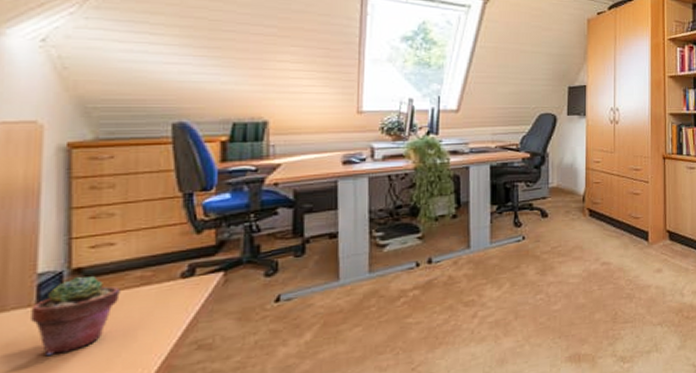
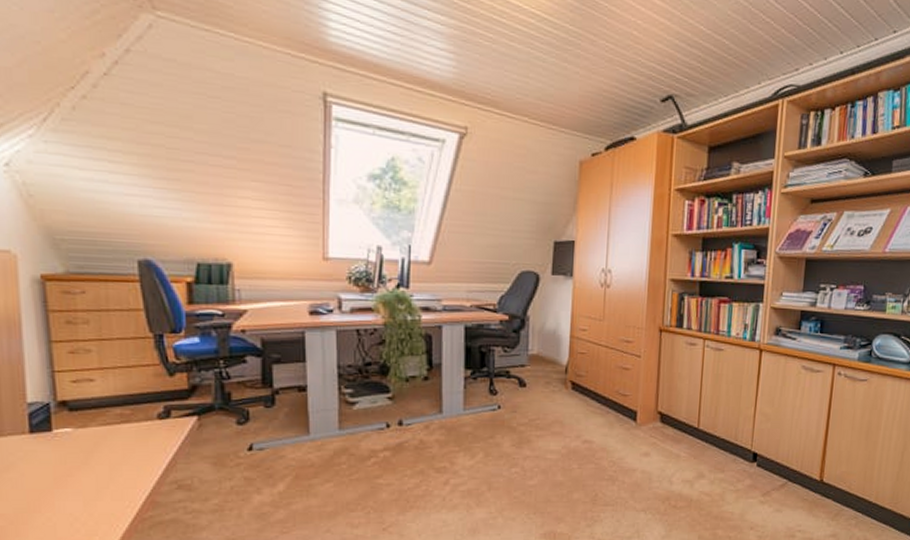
potted succulent: present [31,275,120,357] -> none [25,408,103,482]

